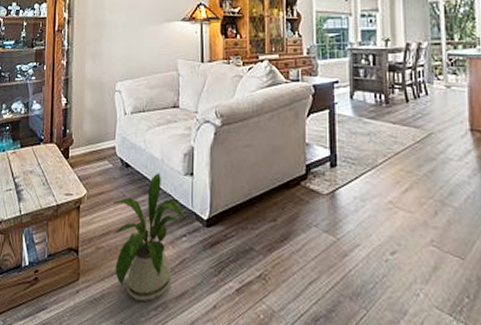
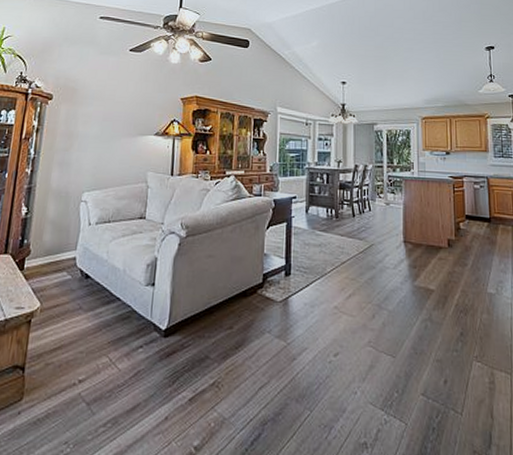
house plant: present [113,173,184,302] -> none [63,284,143,419]

